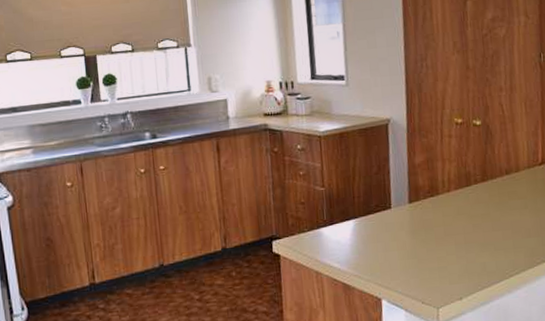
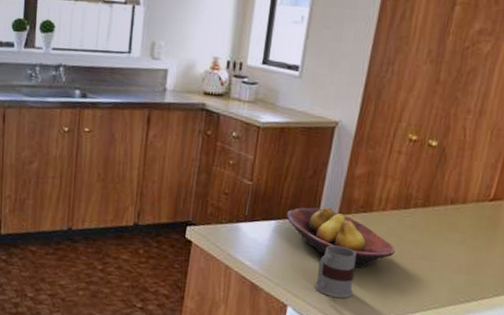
fruit bowl: none [361,197,468,250] -> present [286,206,395,268]
mug: none [401,232,440,283] -> present [314,245,356,299]

